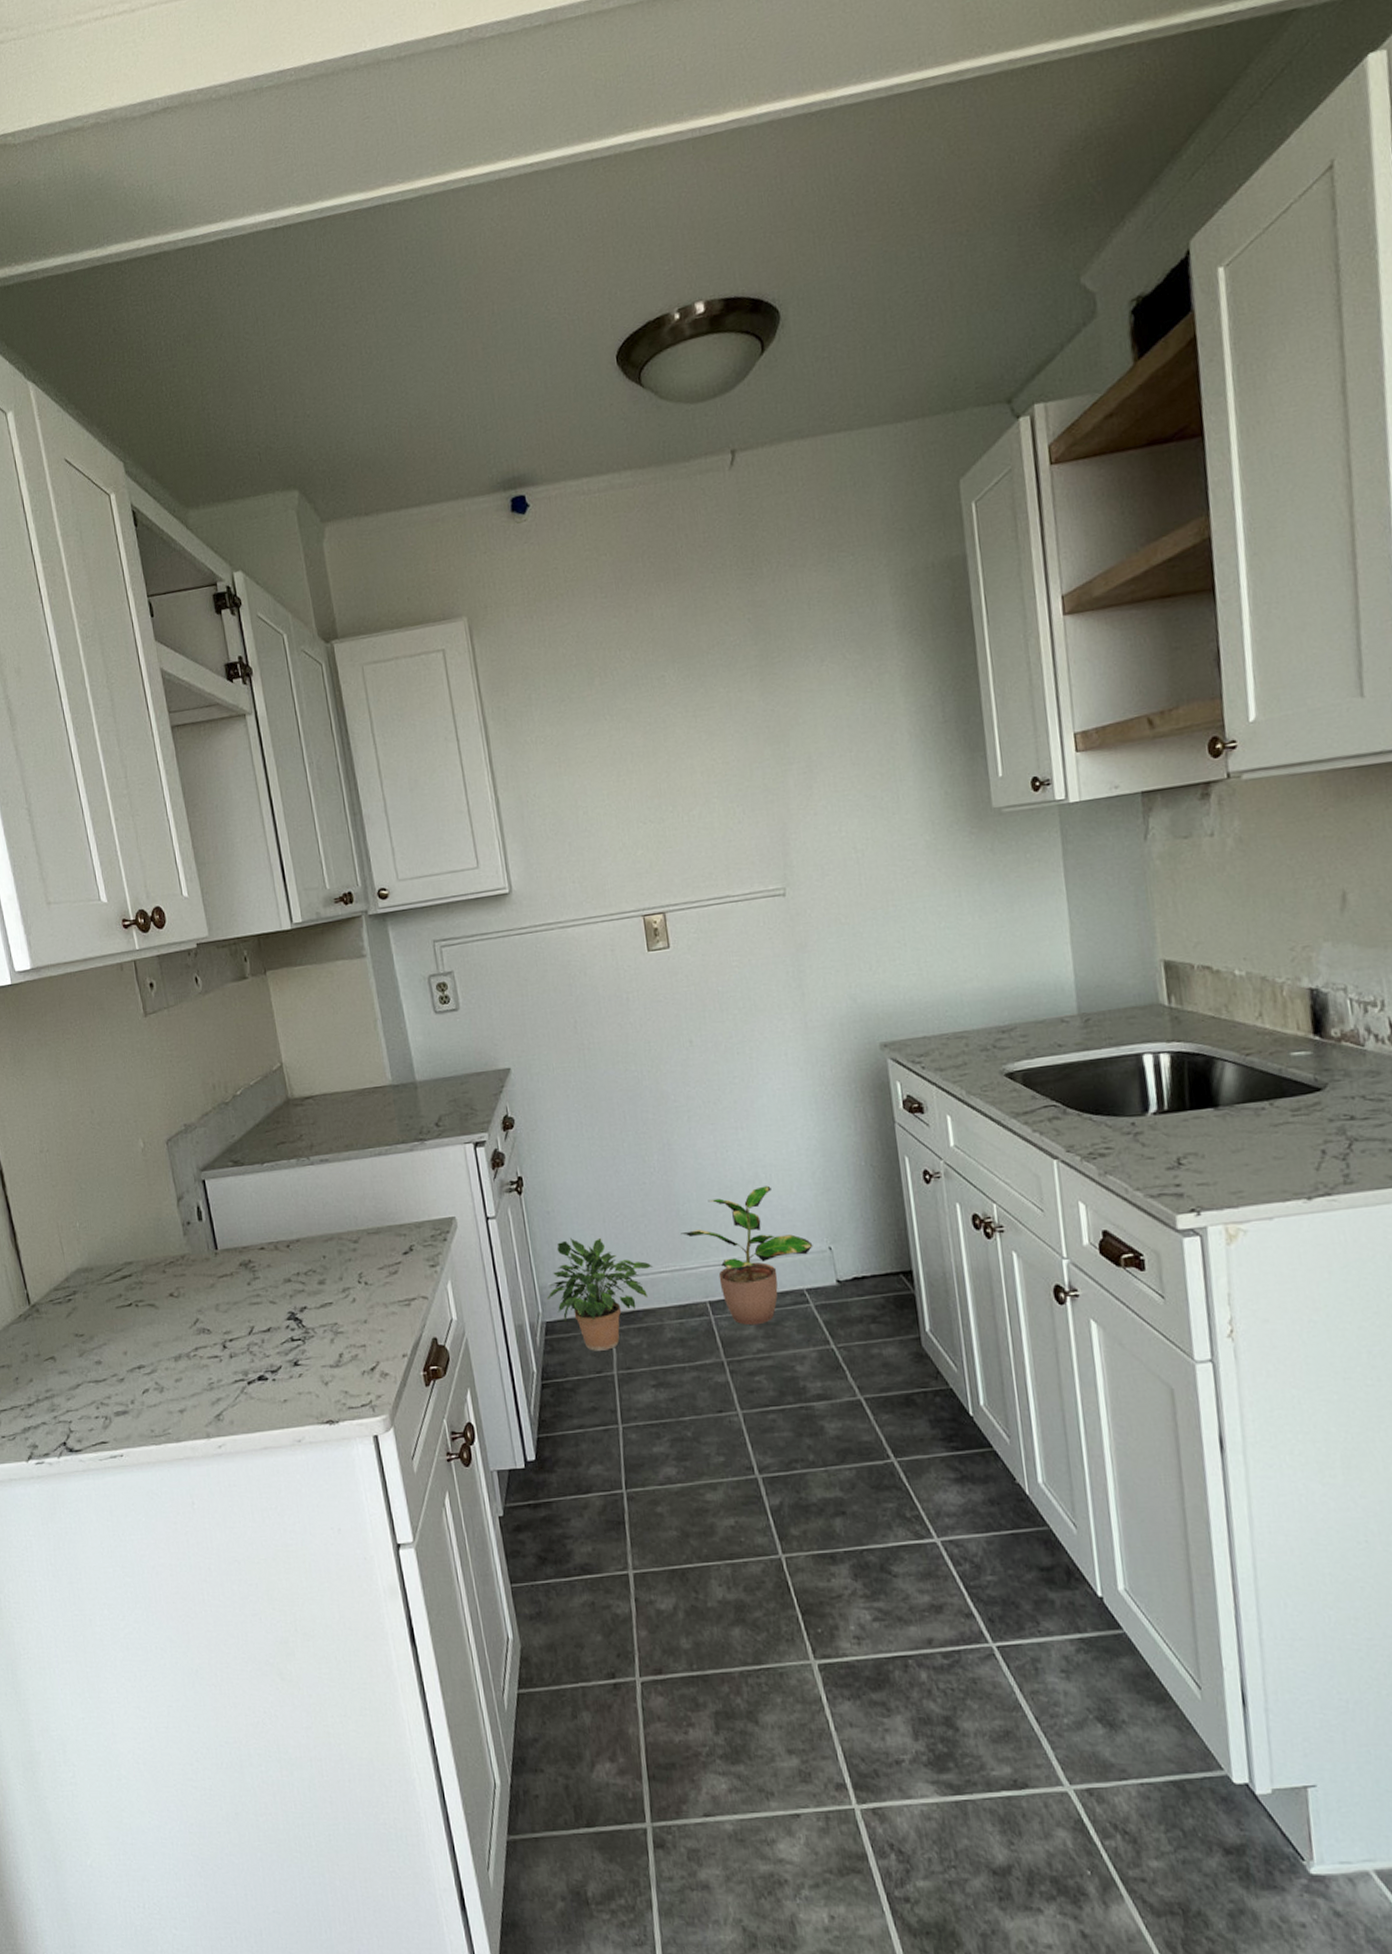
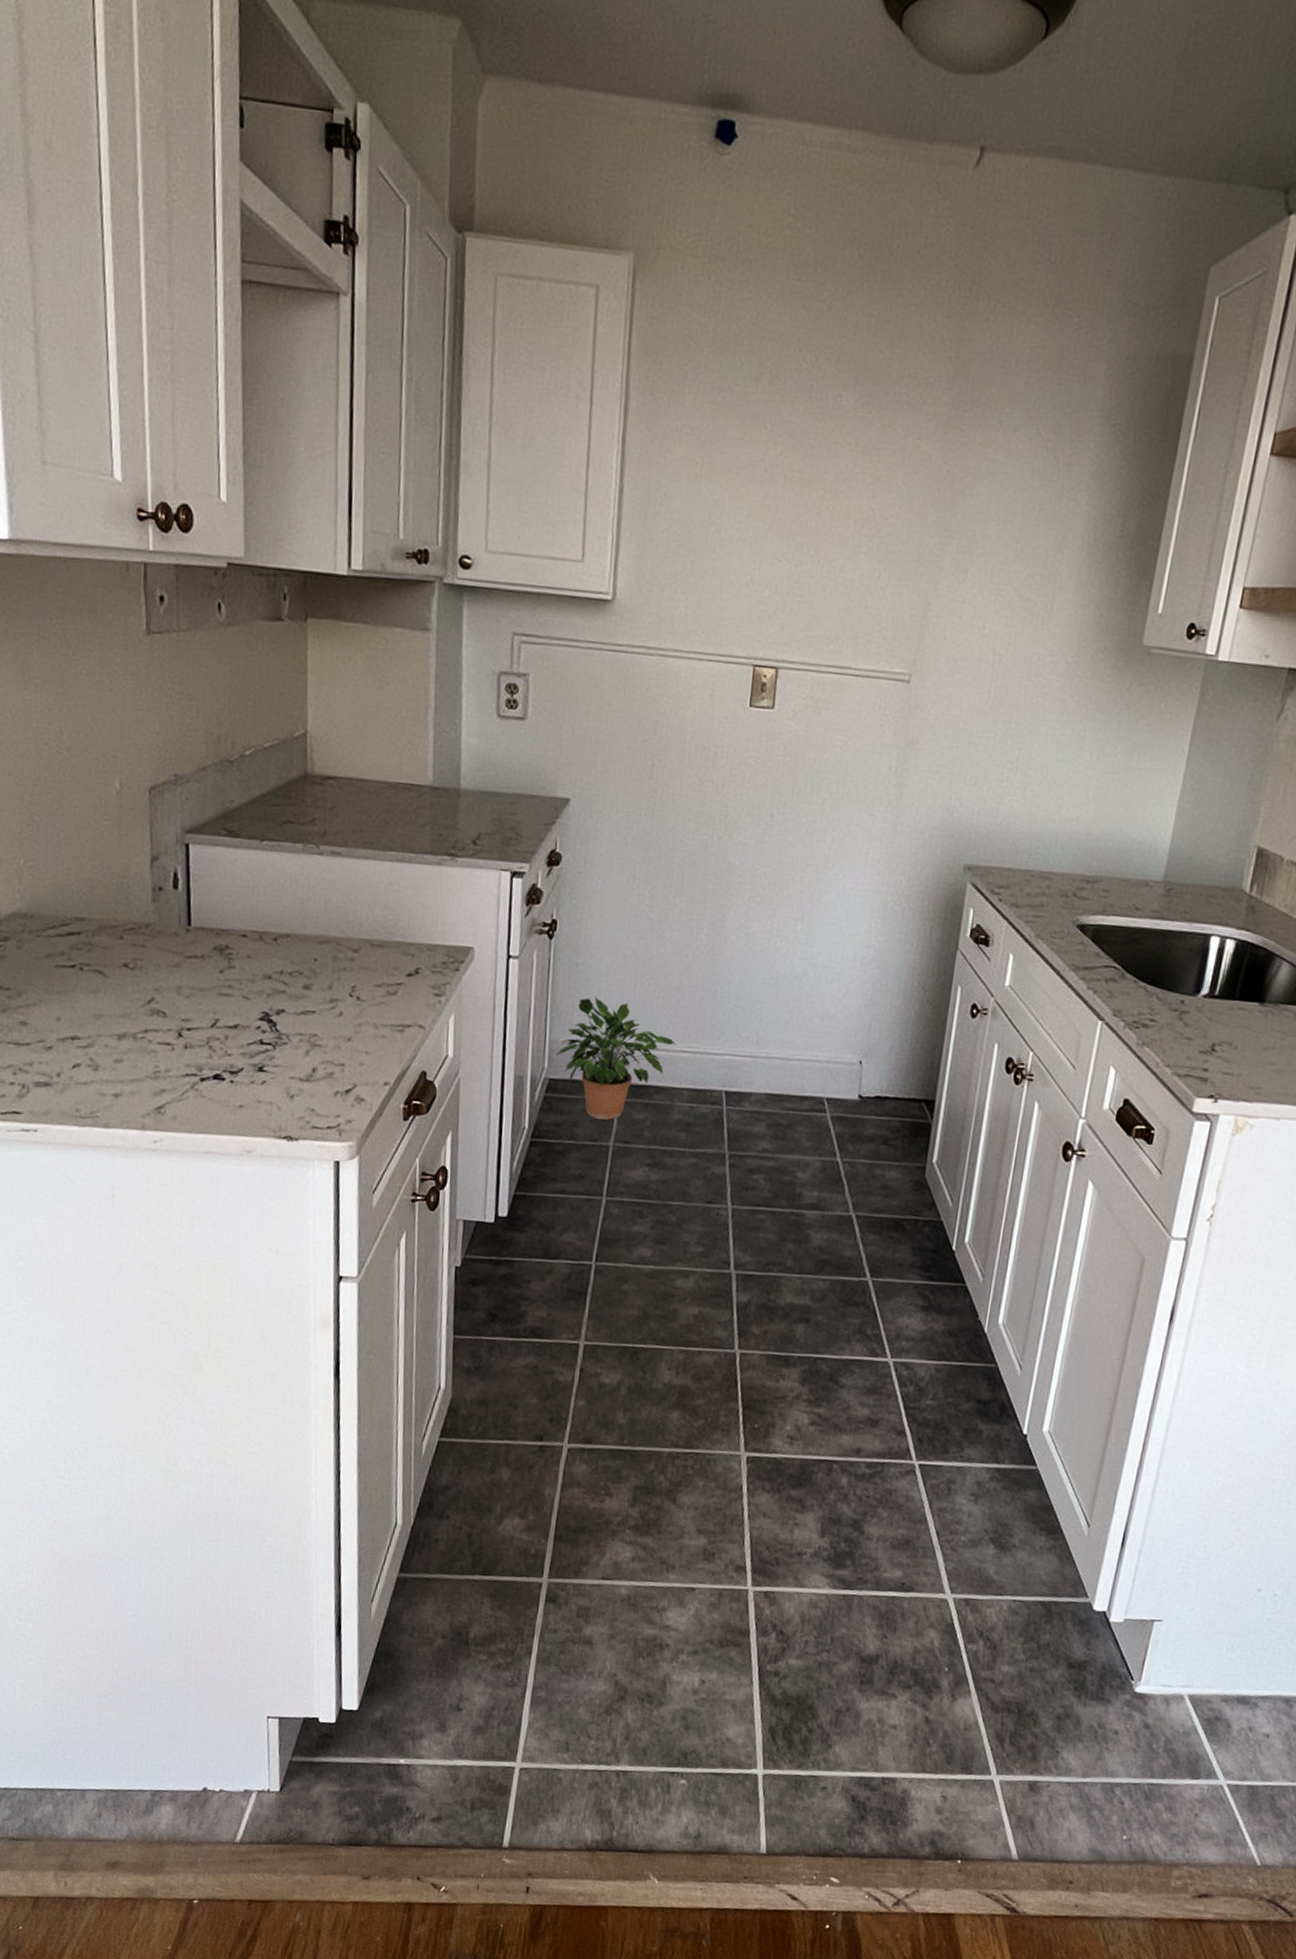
potted plant: present [681,1185,813,1325] -> none [713,985,845,1124]

